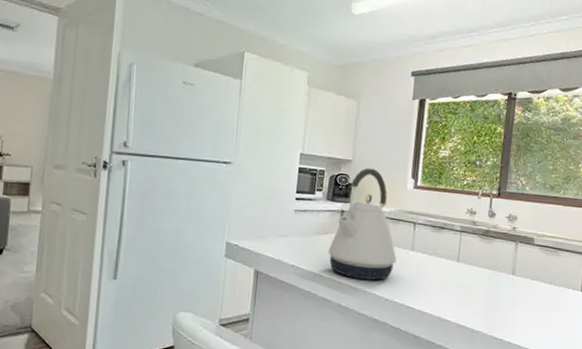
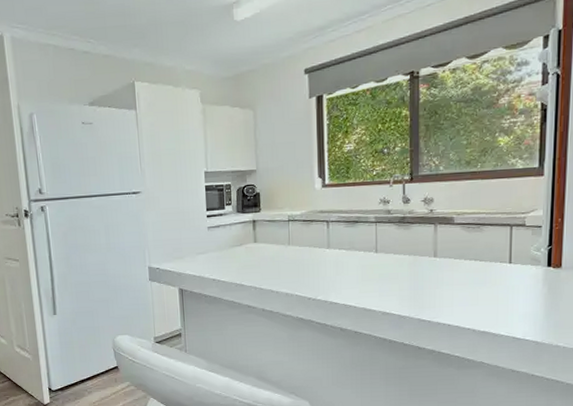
kettle: present [328,167,397,280] -> none [246,174,314,283]

